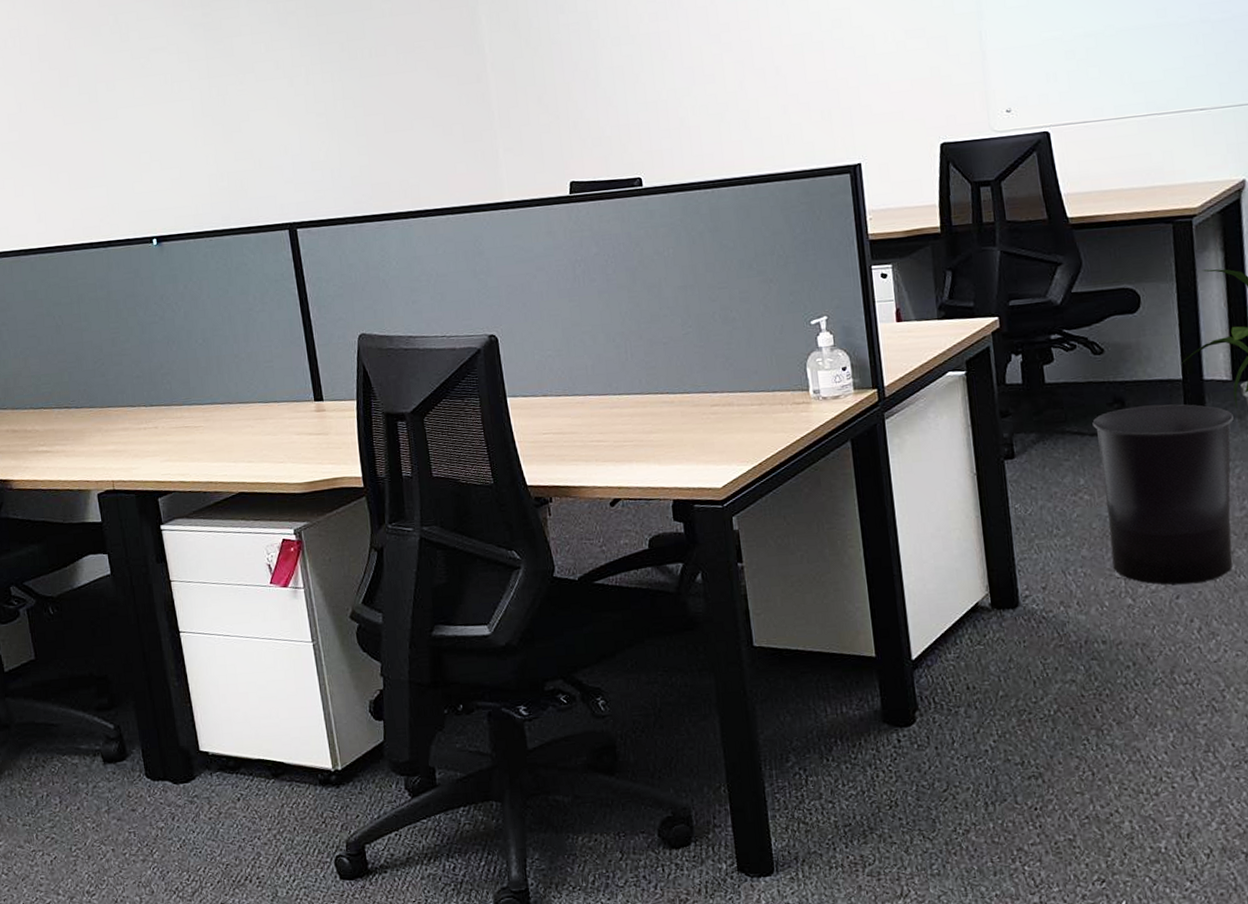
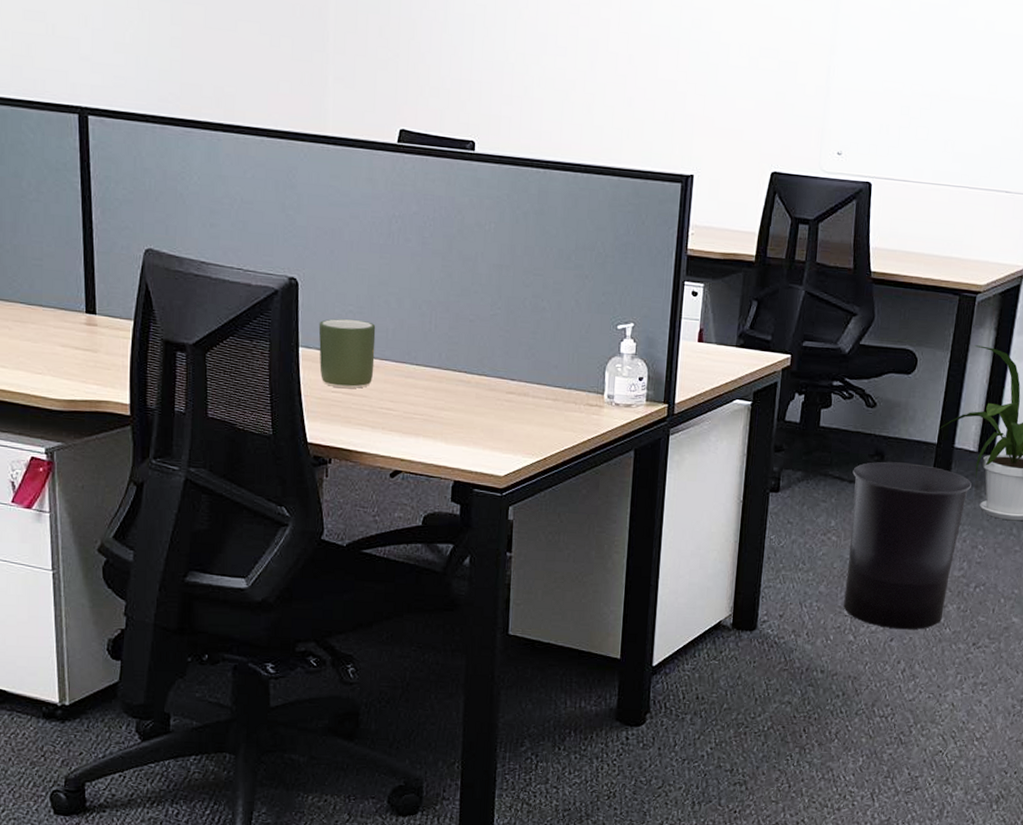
mug: none [522,362,580,429] -> present [318,318,376,389]

